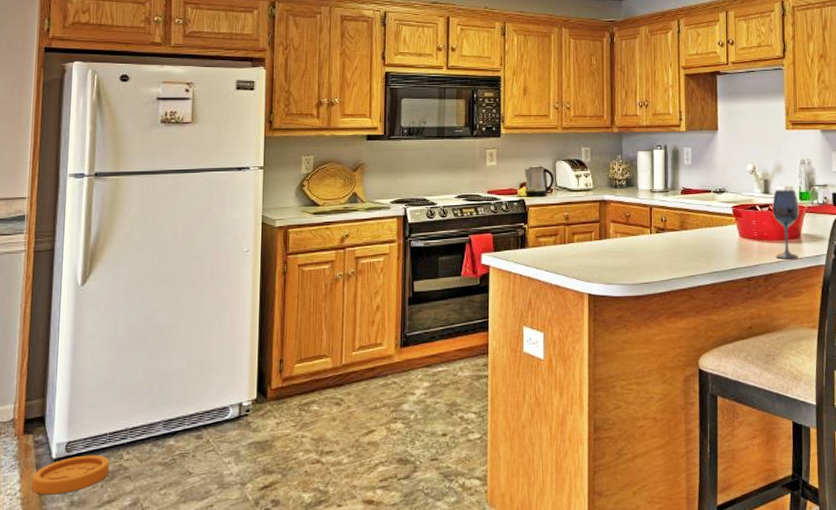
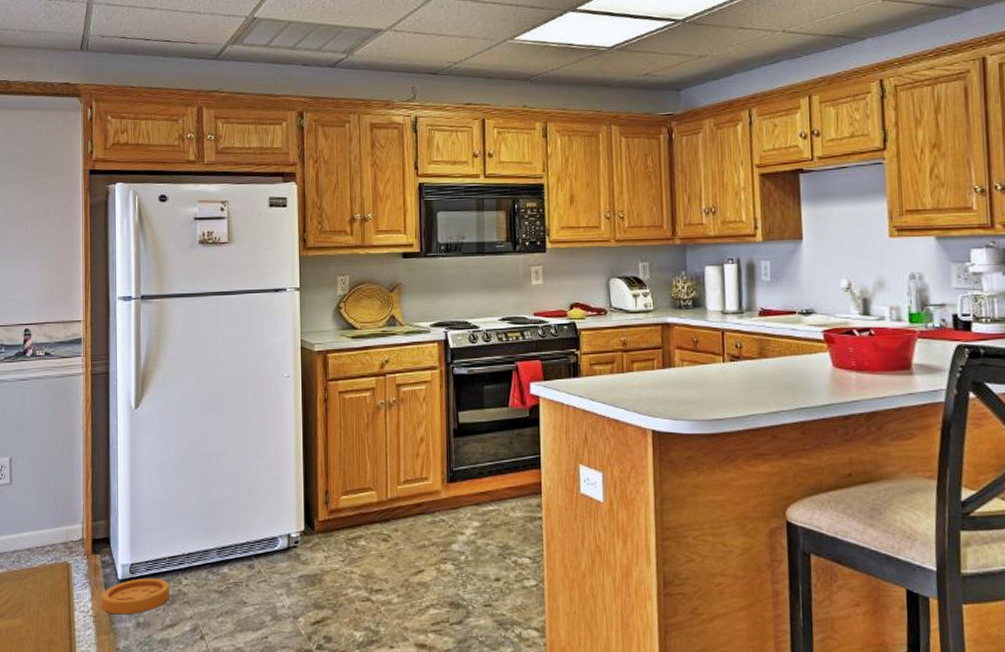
kettle: present [524,165,554,198] -> none [574,283,608,321]
wineglass: present [772,189,799,260] -> none [874,309,910,395]

